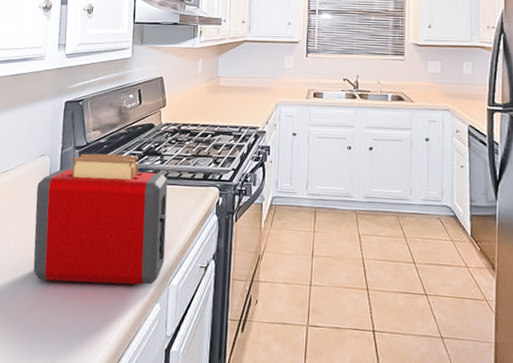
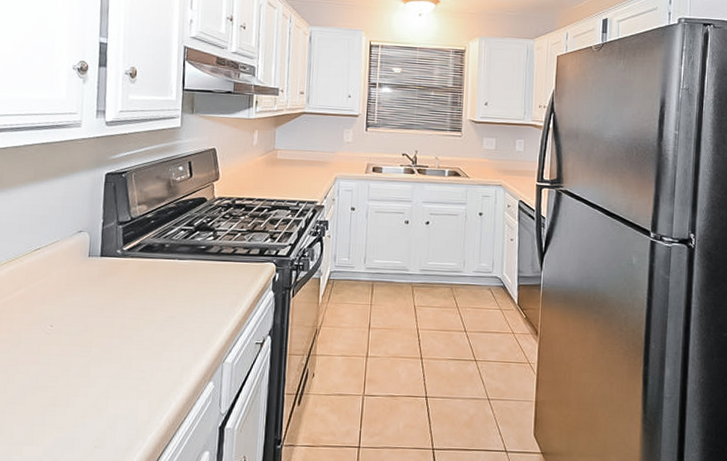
toaster: present [33,153,168,285] -> none [72,229,222,365]

